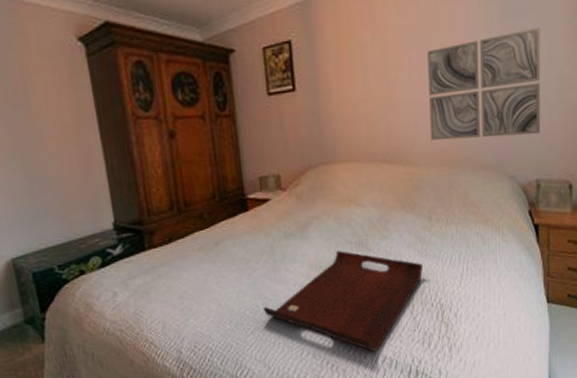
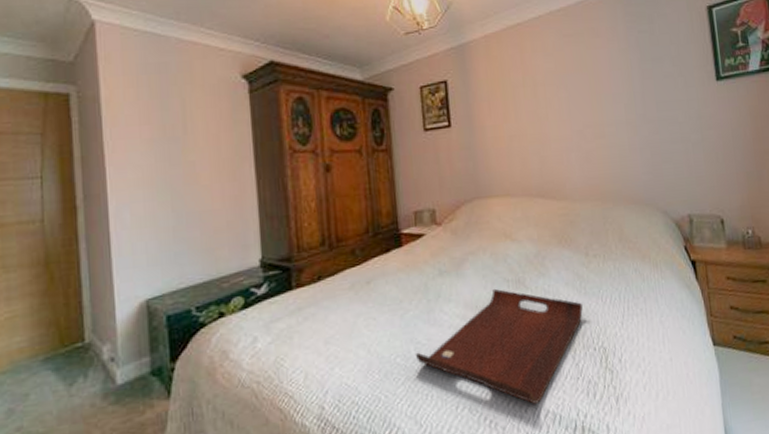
wall art: present [427,27,541,140] -> none [575,72,688,175]

